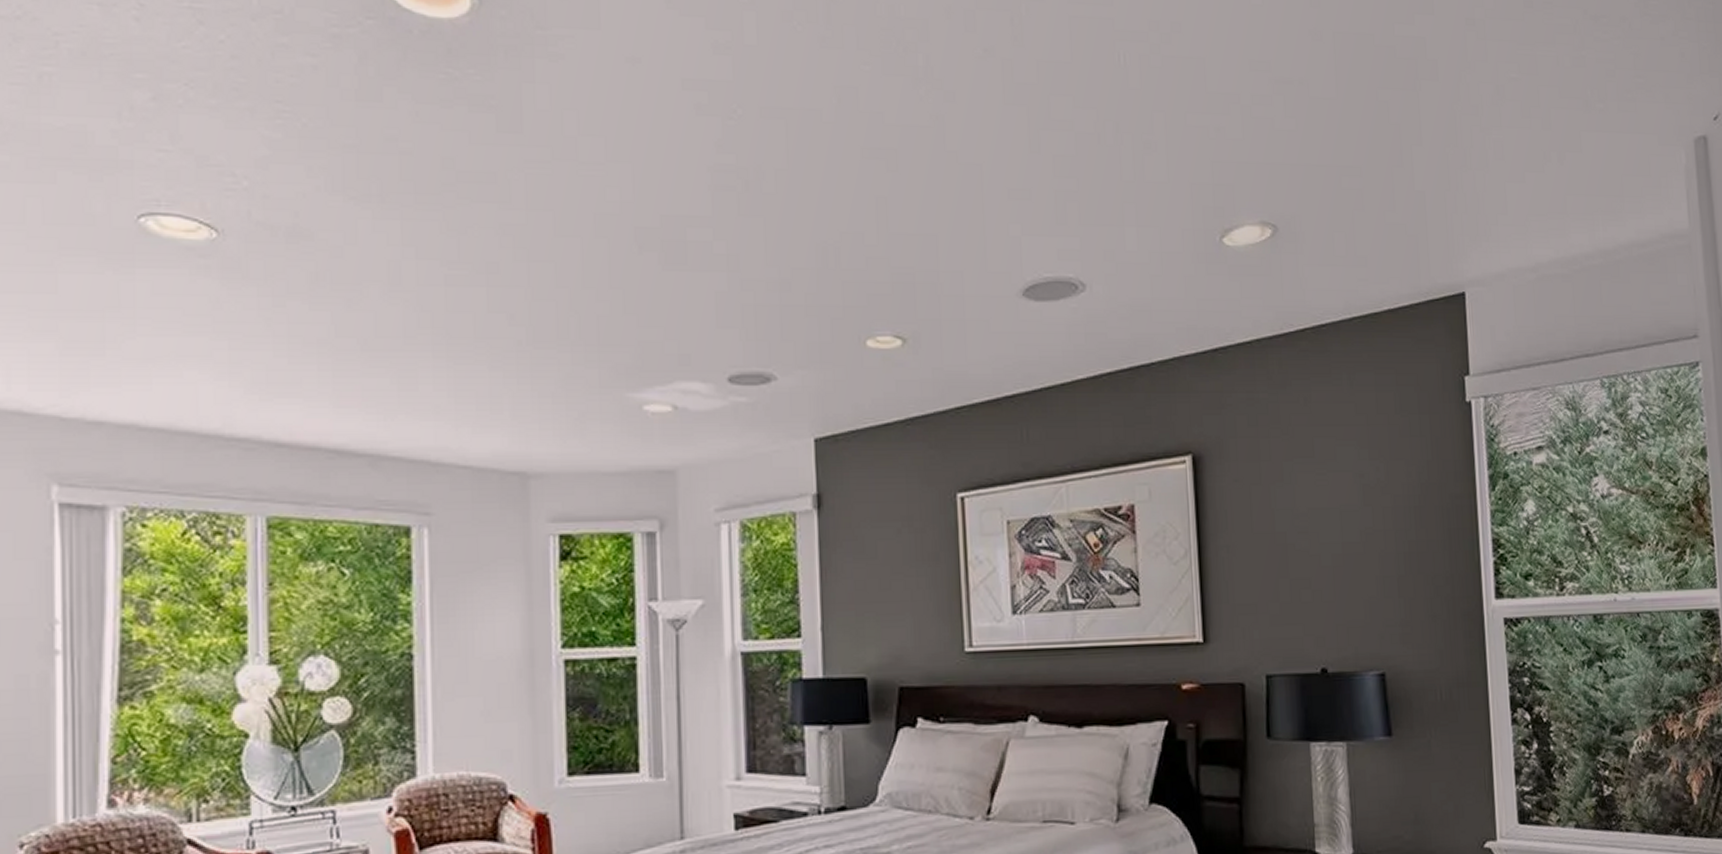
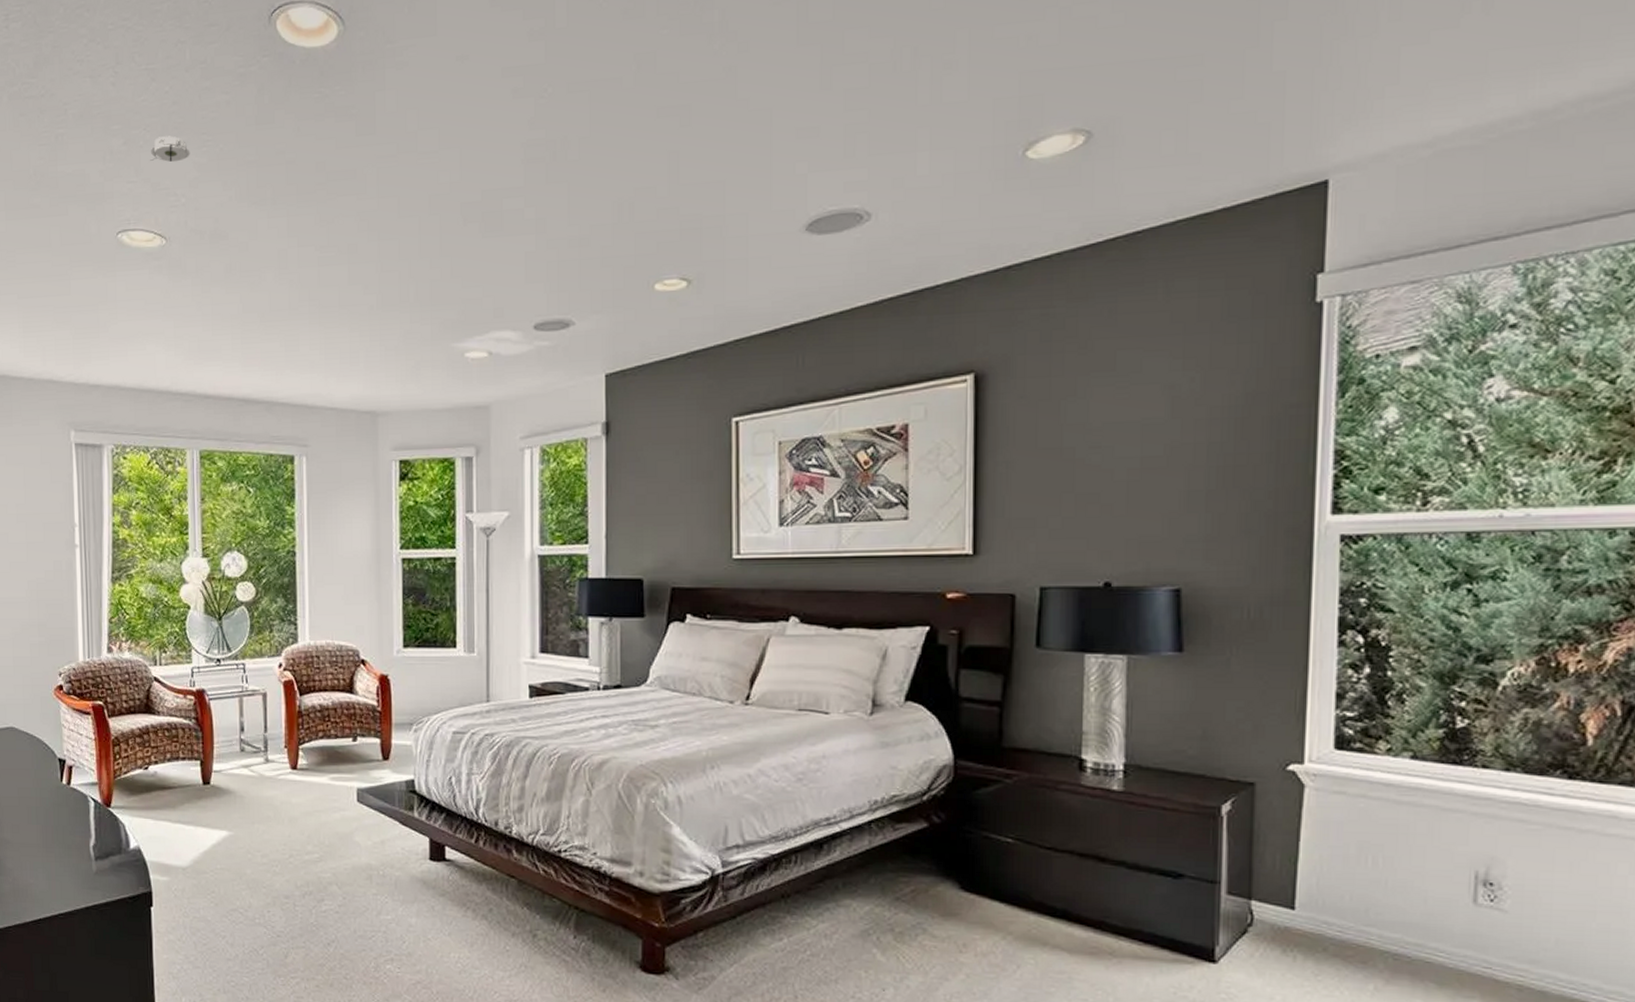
smoke detector: none [194,97,257,133] -> present [150,135,190,163]

